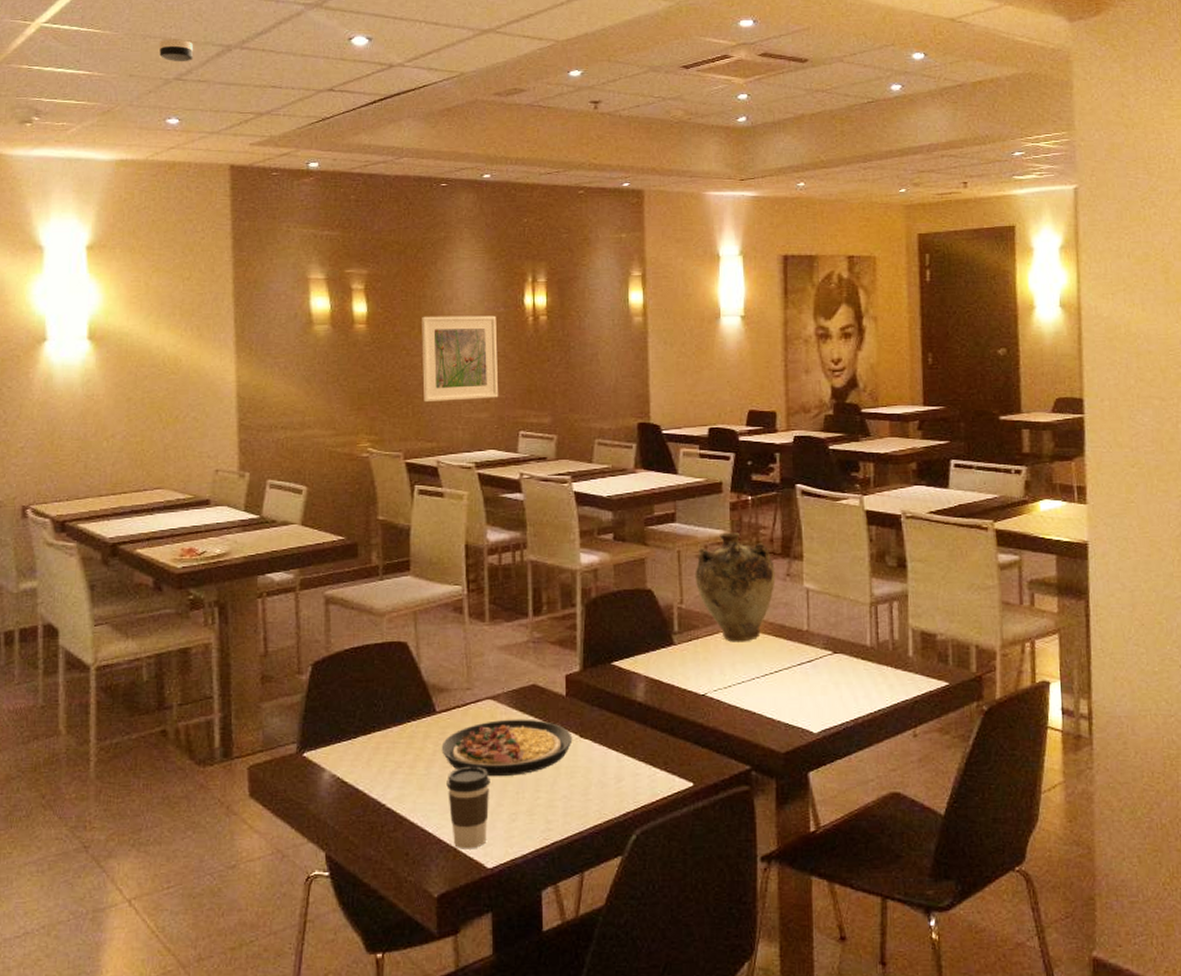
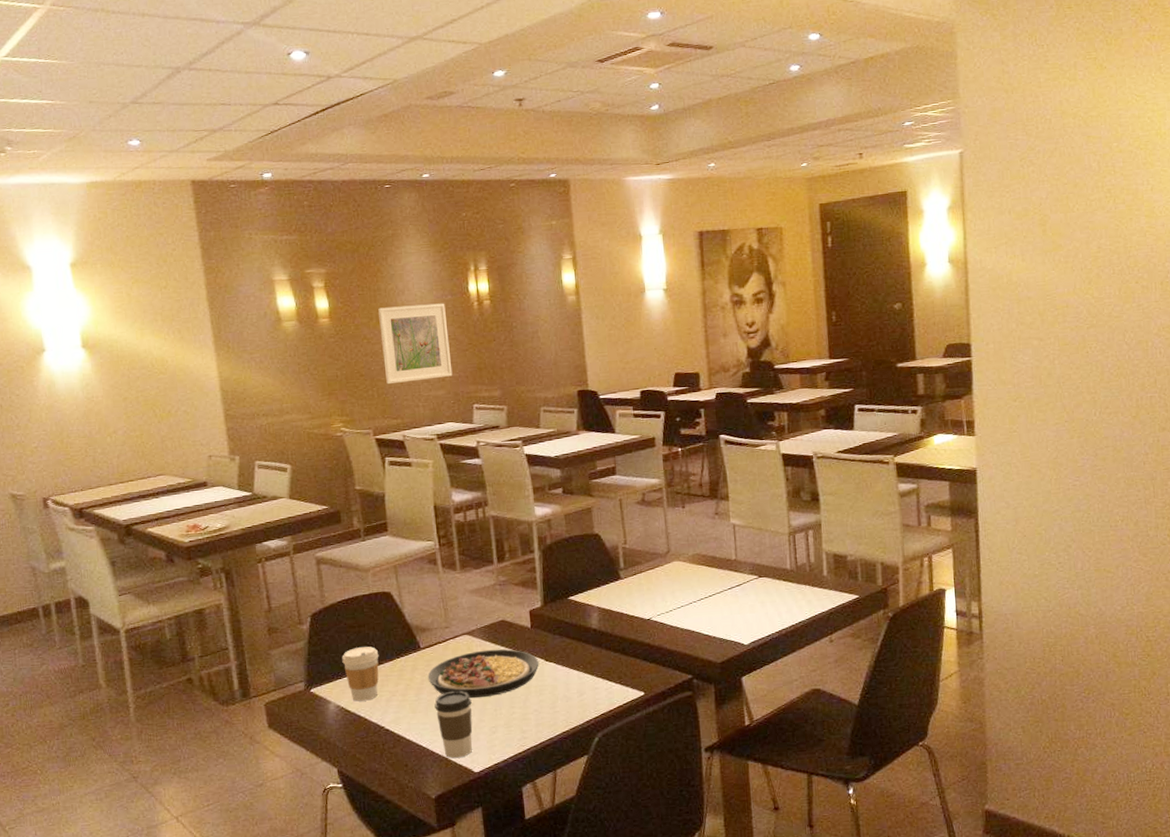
smoke detector: present [159,39,194,62] -> none [112,64,147,87]
coffee cup: none [343,706,387,771] -> present [342,646,379,702]
vase: present [694,532,776,642] -> none [635,480,706,574]

